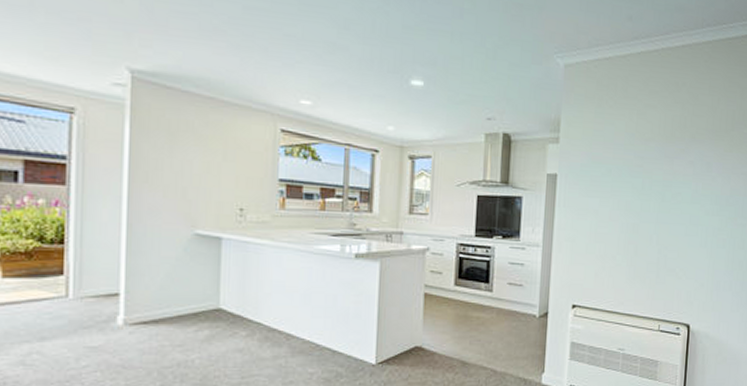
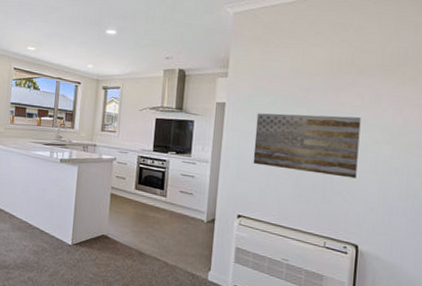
wall art: none [587,185,693,254] -> present [253,113,361,179]

